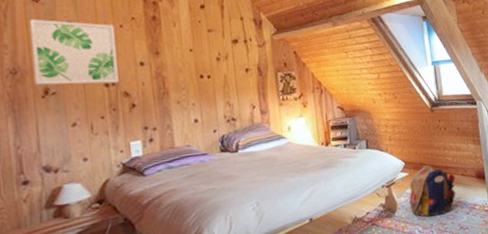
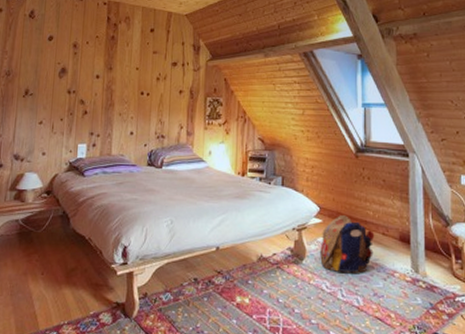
wall art: present [29,19,119,86] -> none [20,32,83,92]

